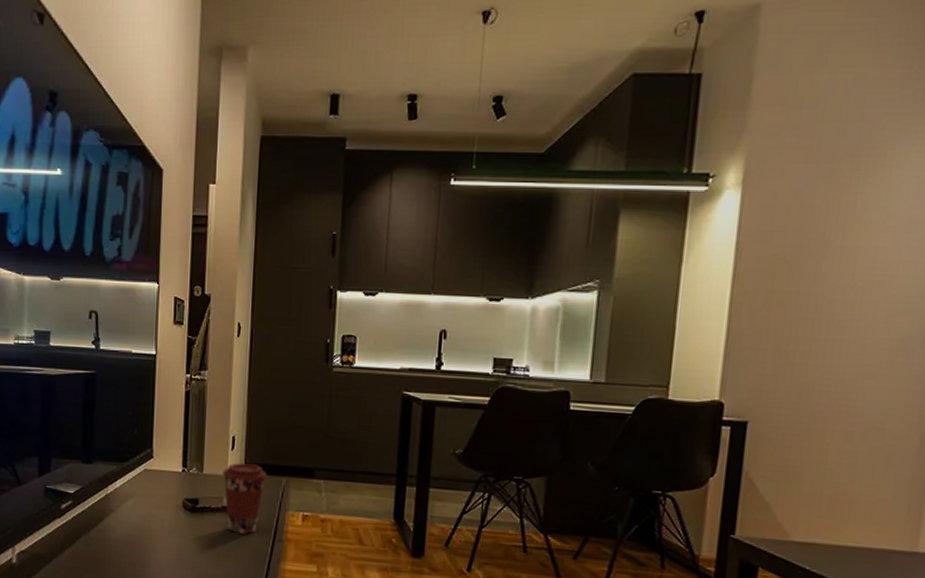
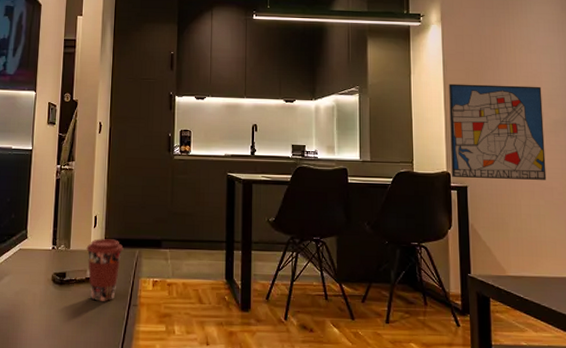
wall art: none [726,277,895,418] -> present [449,83,547,180]

